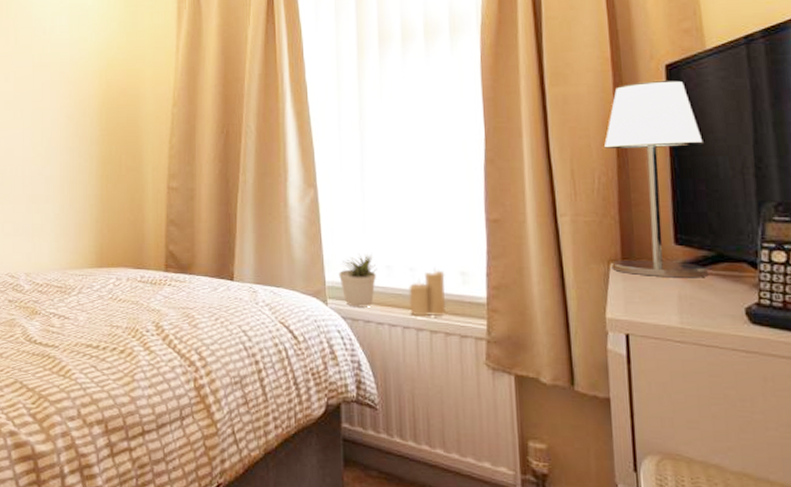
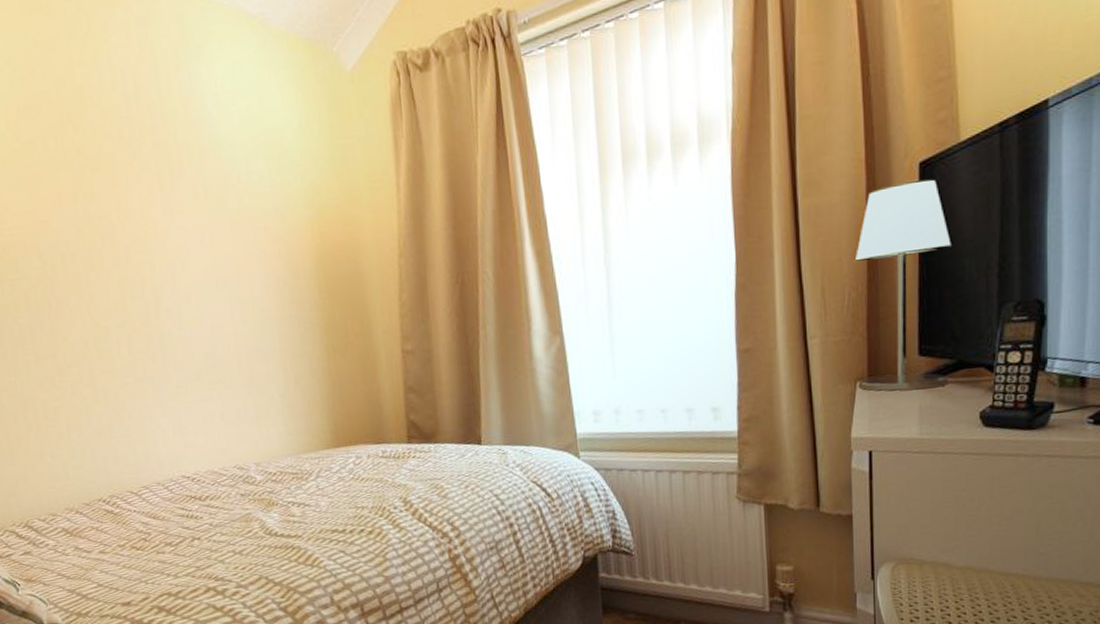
potted plant: present [339,253,377,308] -> none [590,399,629,457]
candle: present [408,266,447,317] -> none [661,404,699,459]

